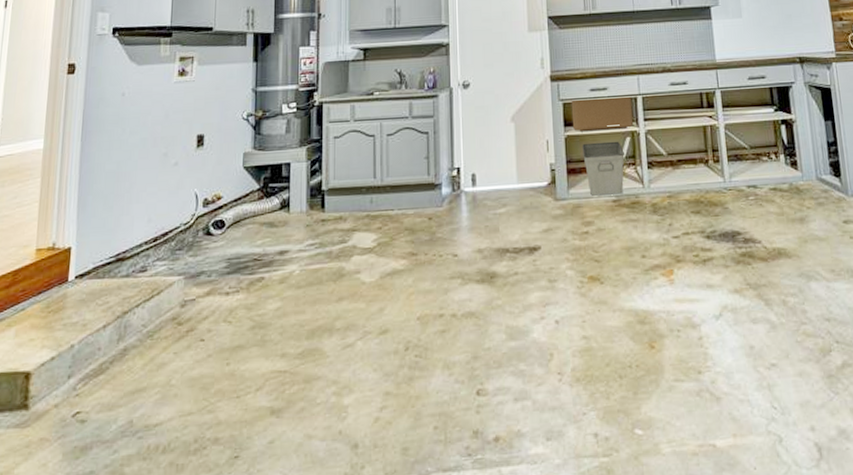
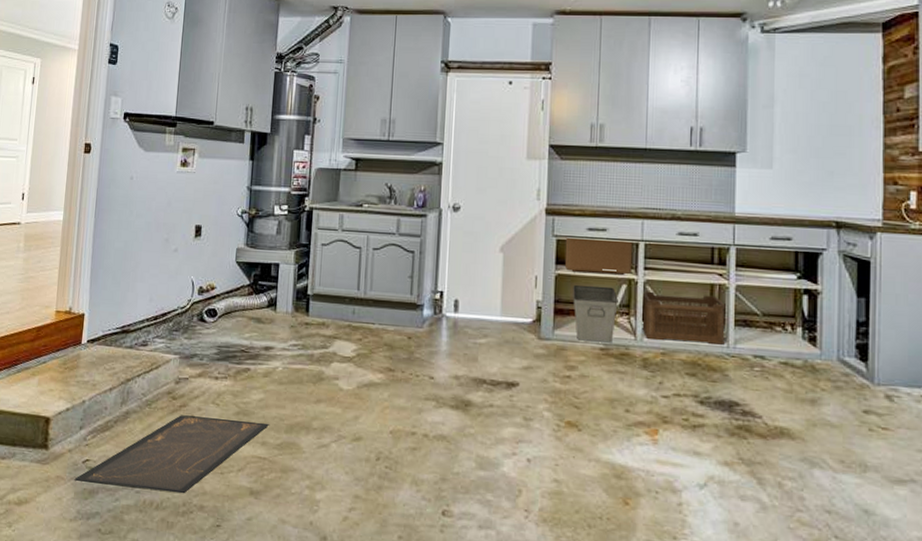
doormat: none [62,332,288,439] -> present [74,415,269,493]
plastic crate: none [646,136,722,185] -> present [642,291,726,345]

